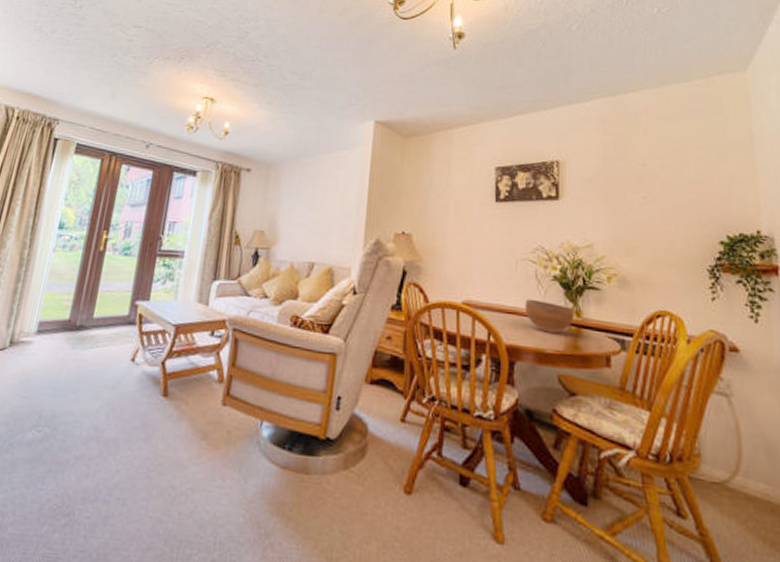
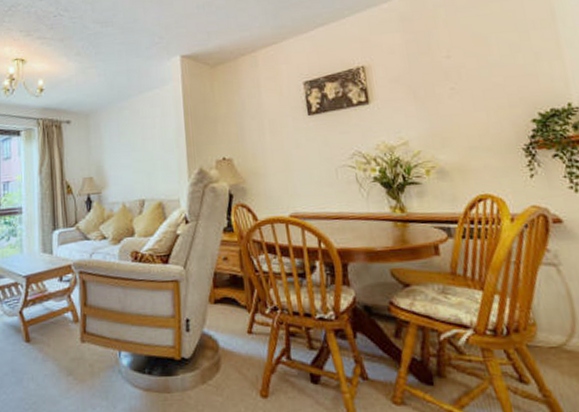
bowl: present [525,298,575,333] -> none [349,202,399,232]

